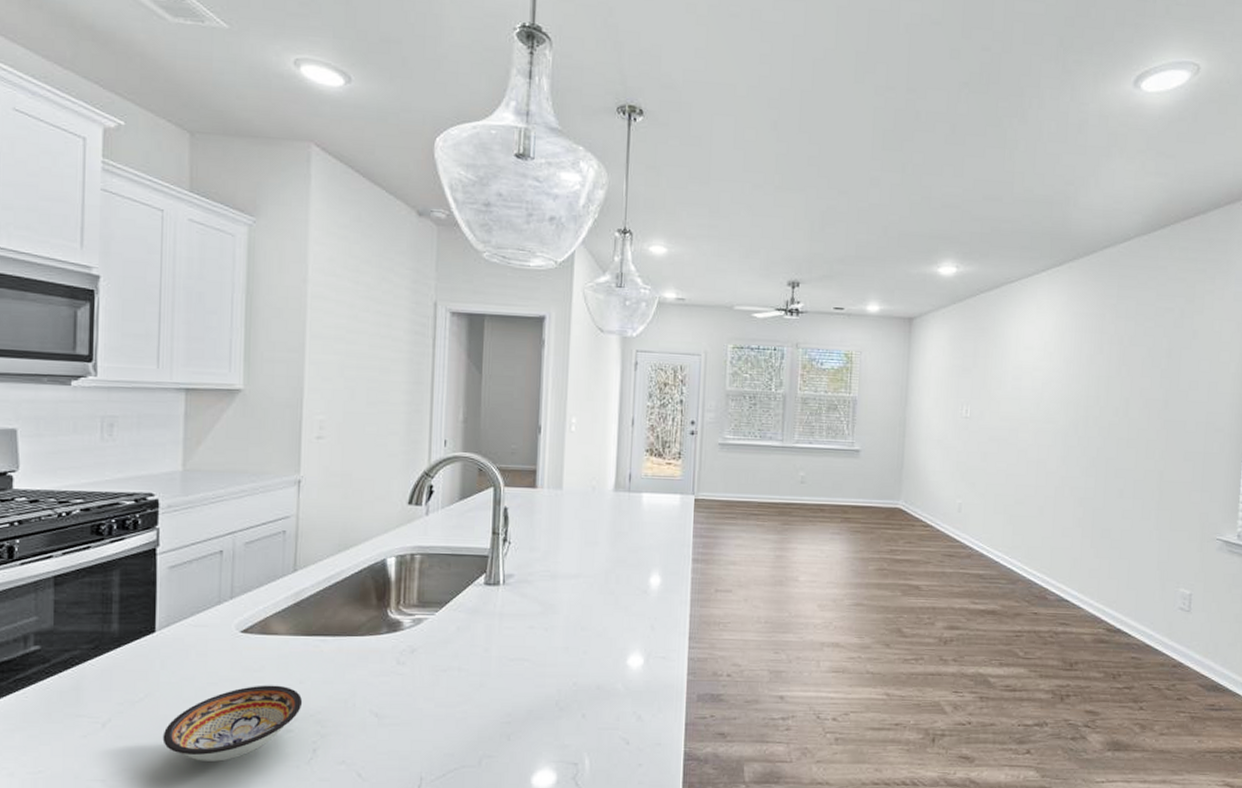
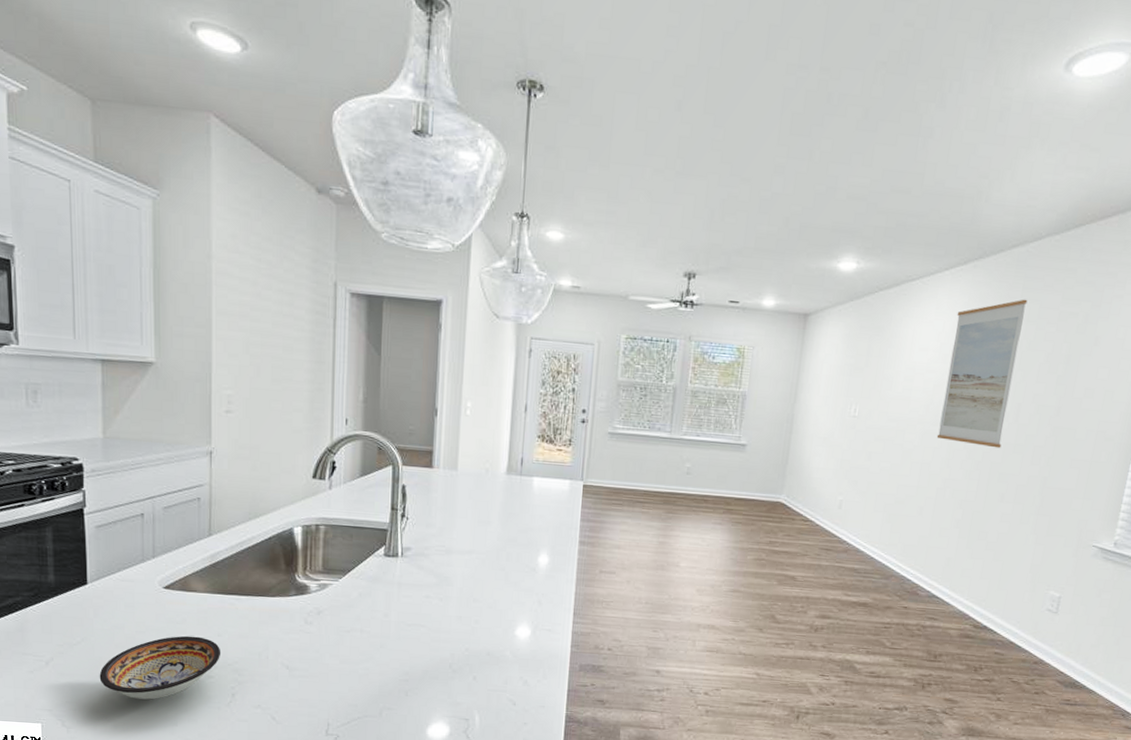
wall art: none [1050,296,1124,444] -> present [936,299,1028,449]

